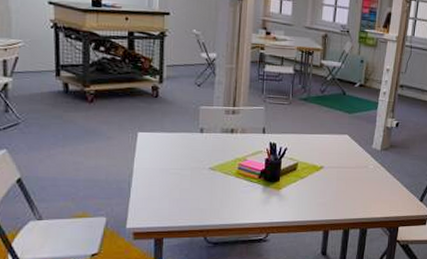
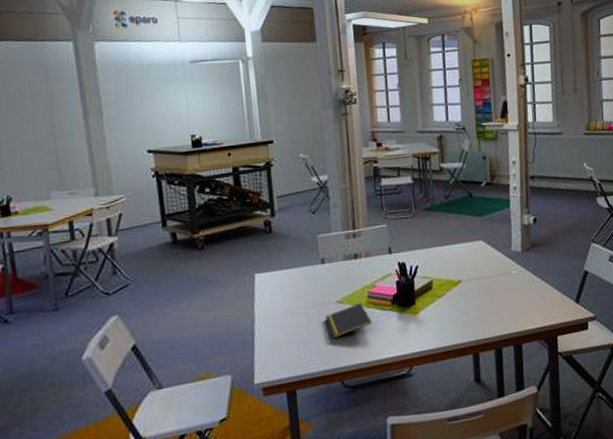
notepad: none [198,172,239,200] -> present [326,302,372,339]

